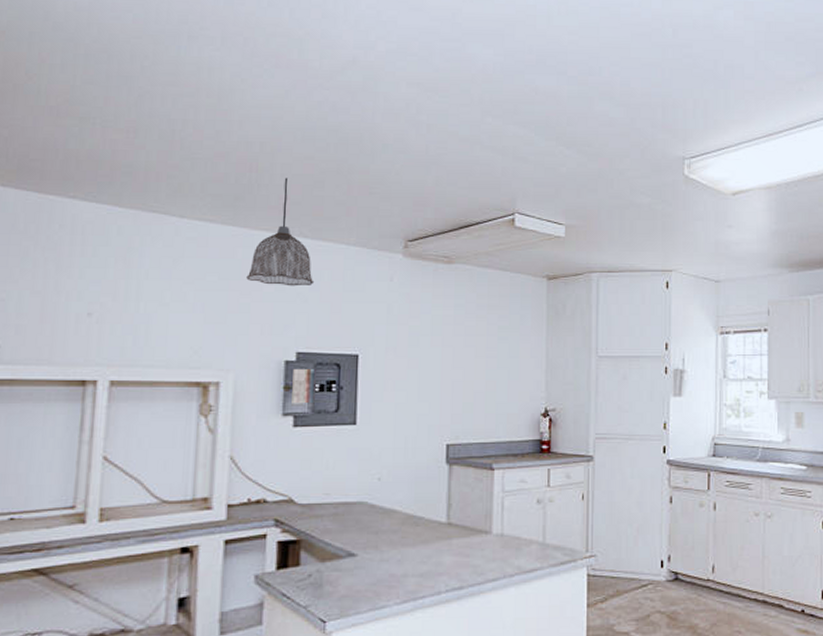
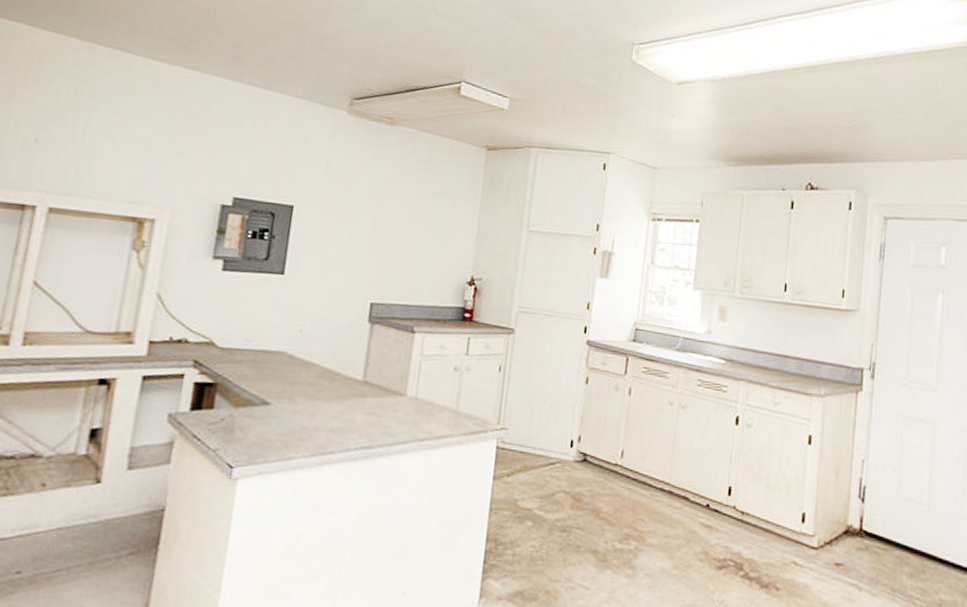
pendant lamp: present [246,177,315,286] -> none [192,25,259,133]

